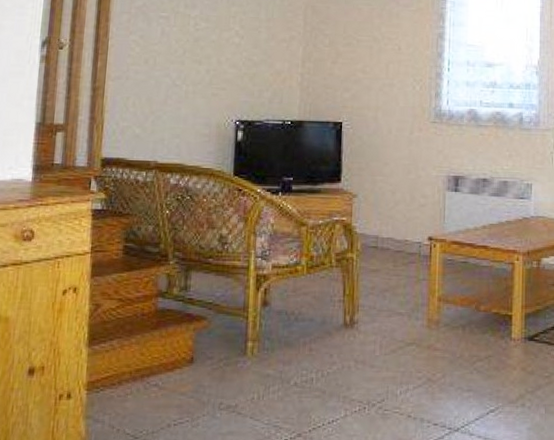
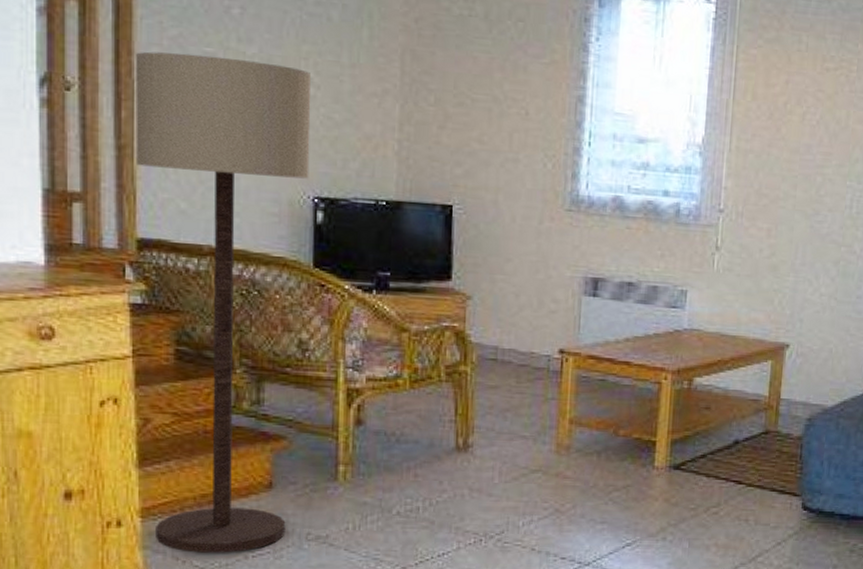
floor lamp: none [97,18,237,422] -> present [135,51,311,553]

